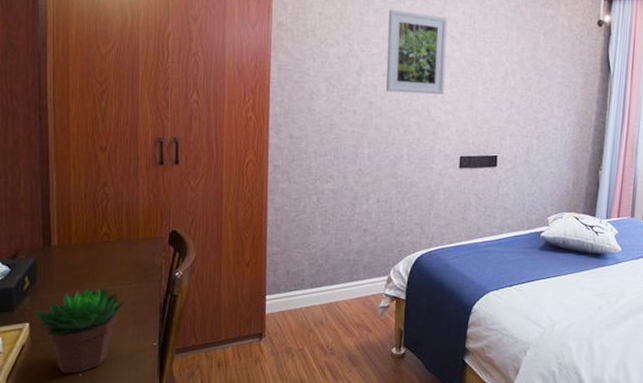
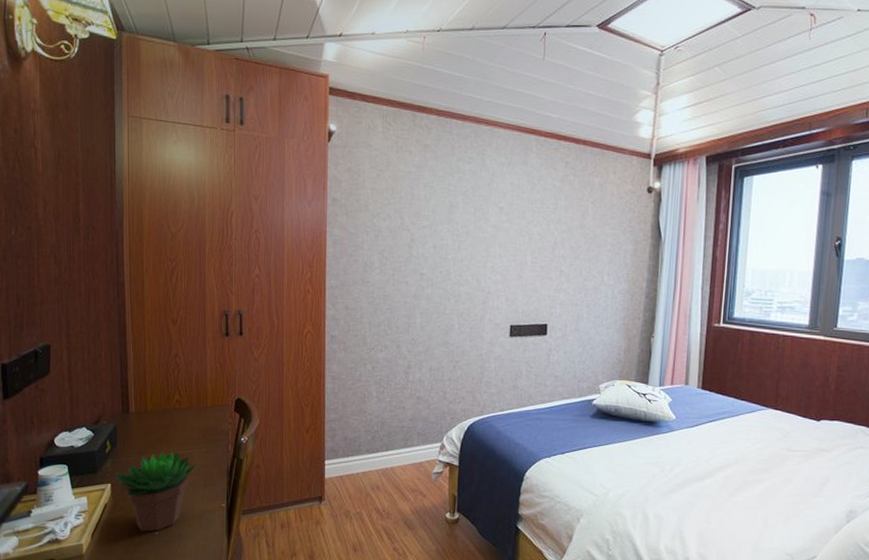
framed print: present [386,10,448,95] -> none [436,183,496,266]

